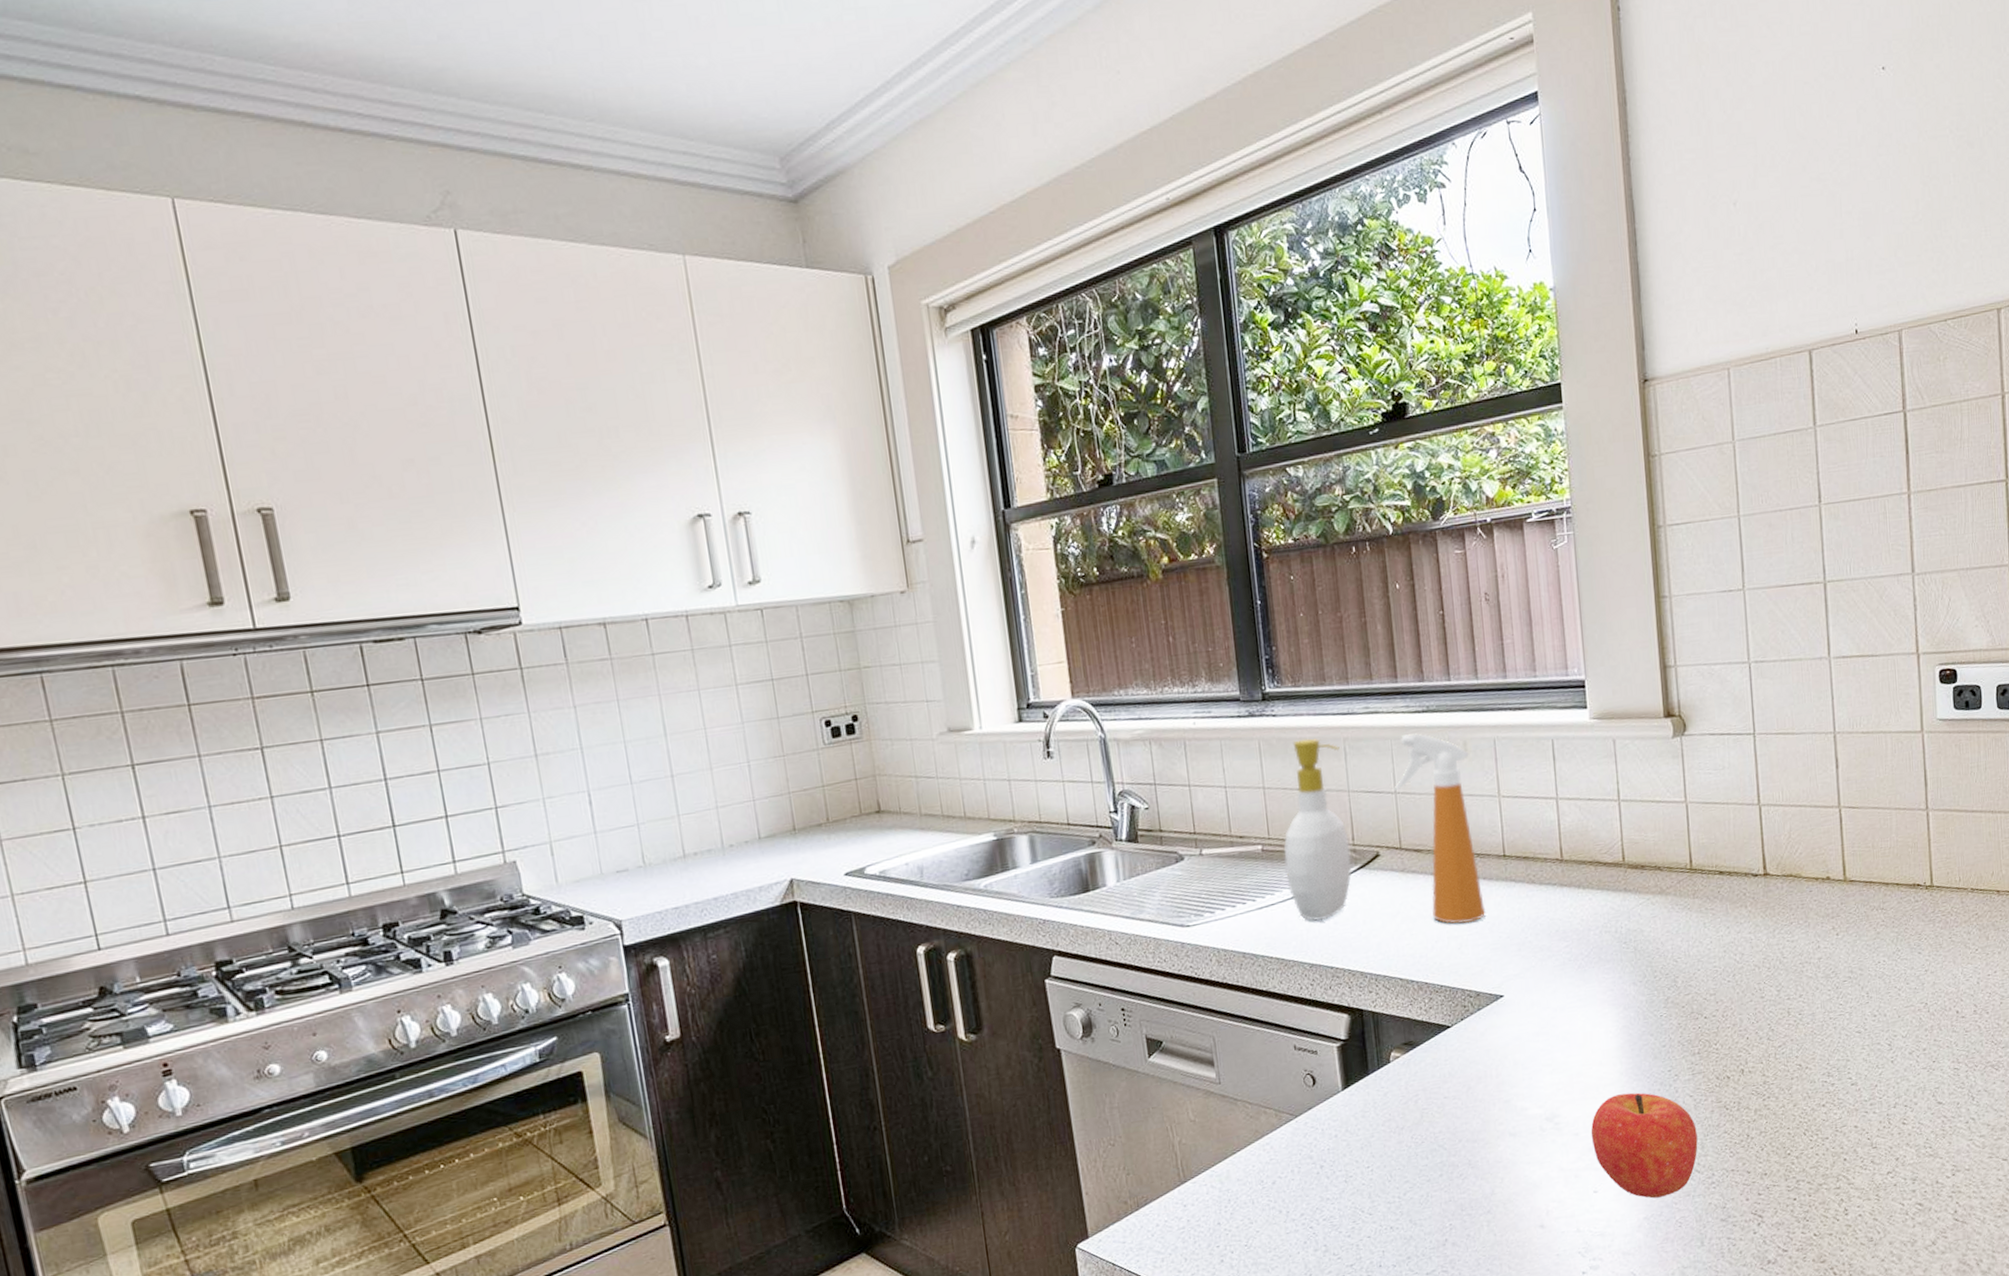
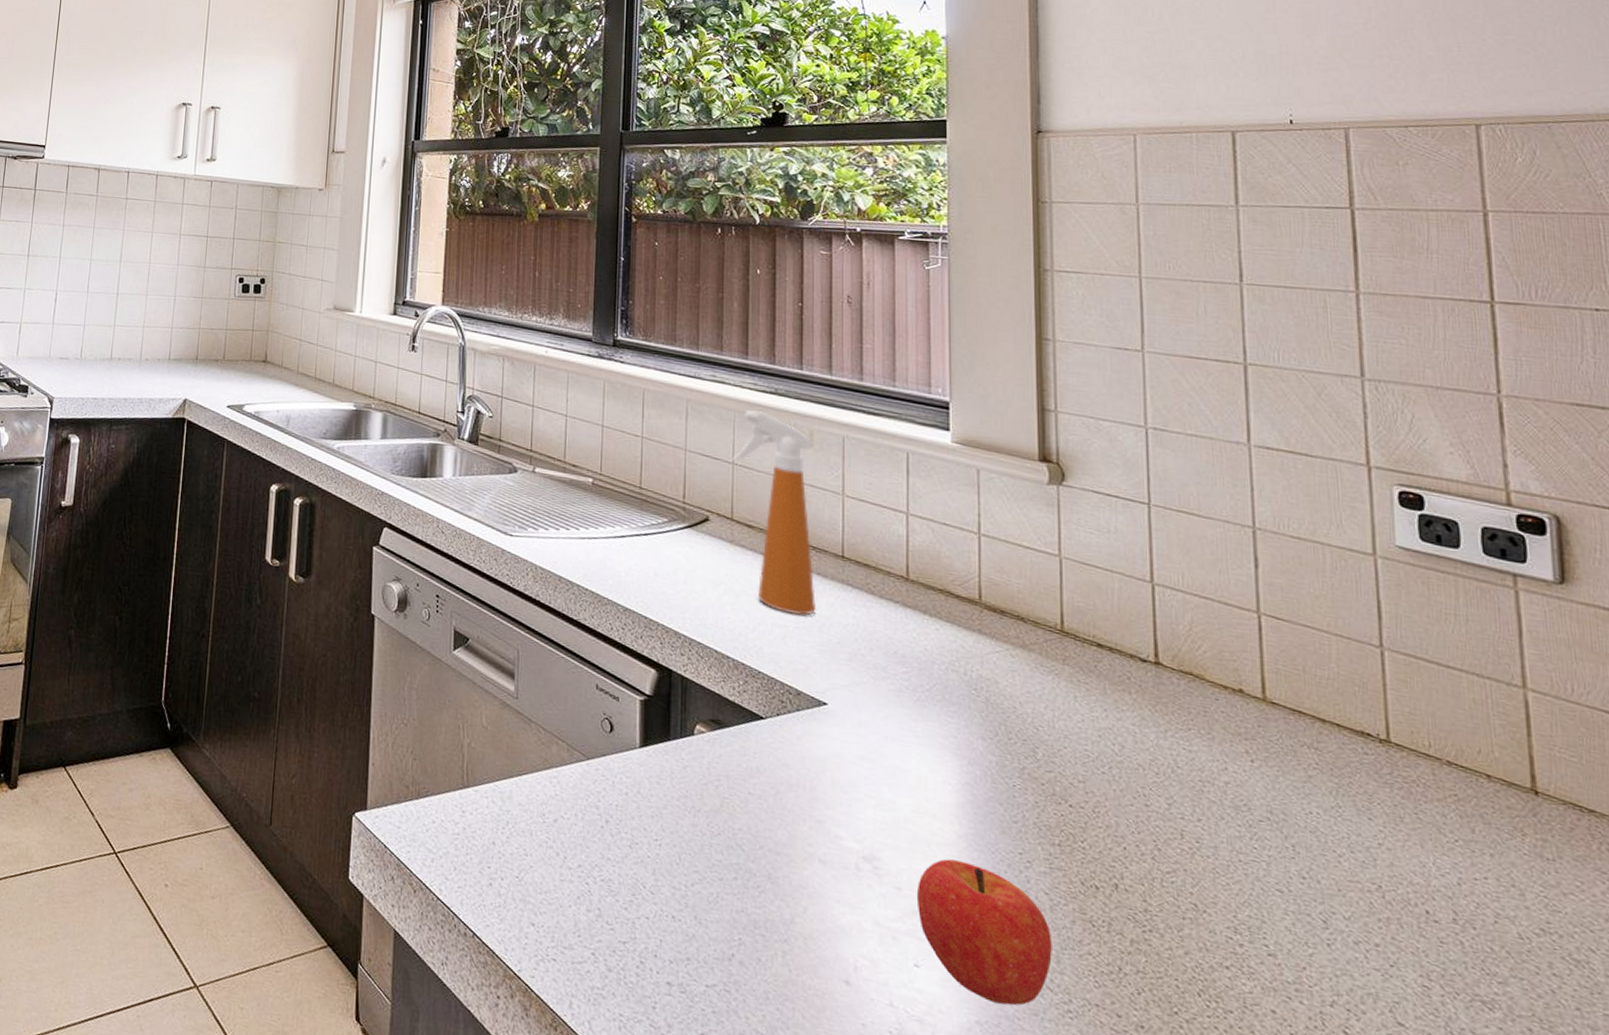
soap bottle: present [1284,738,1352,921] -> none [612,389,682,568]

